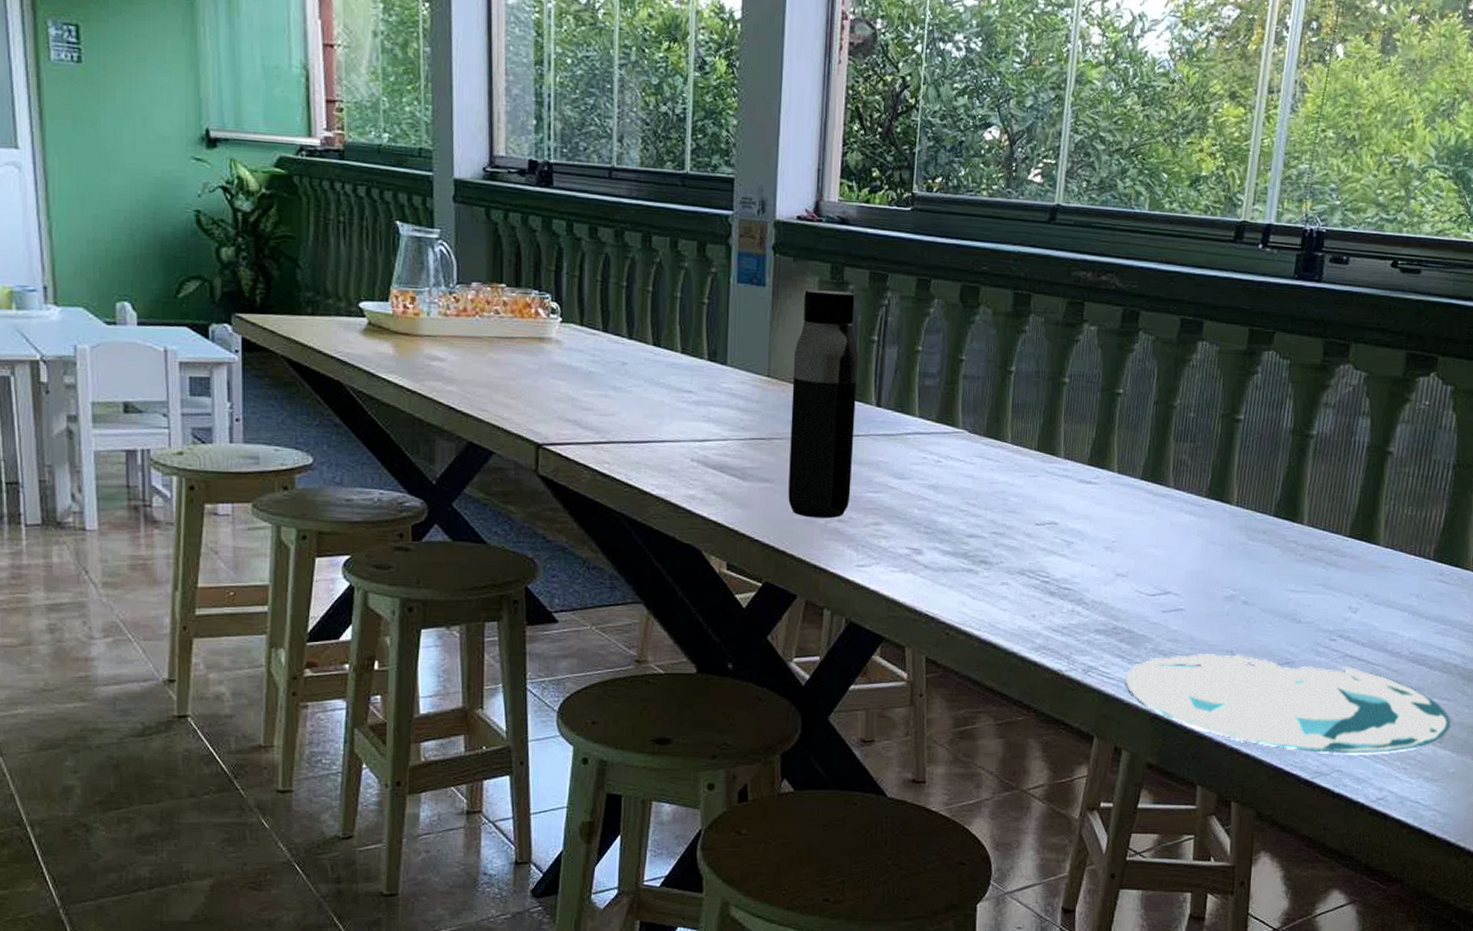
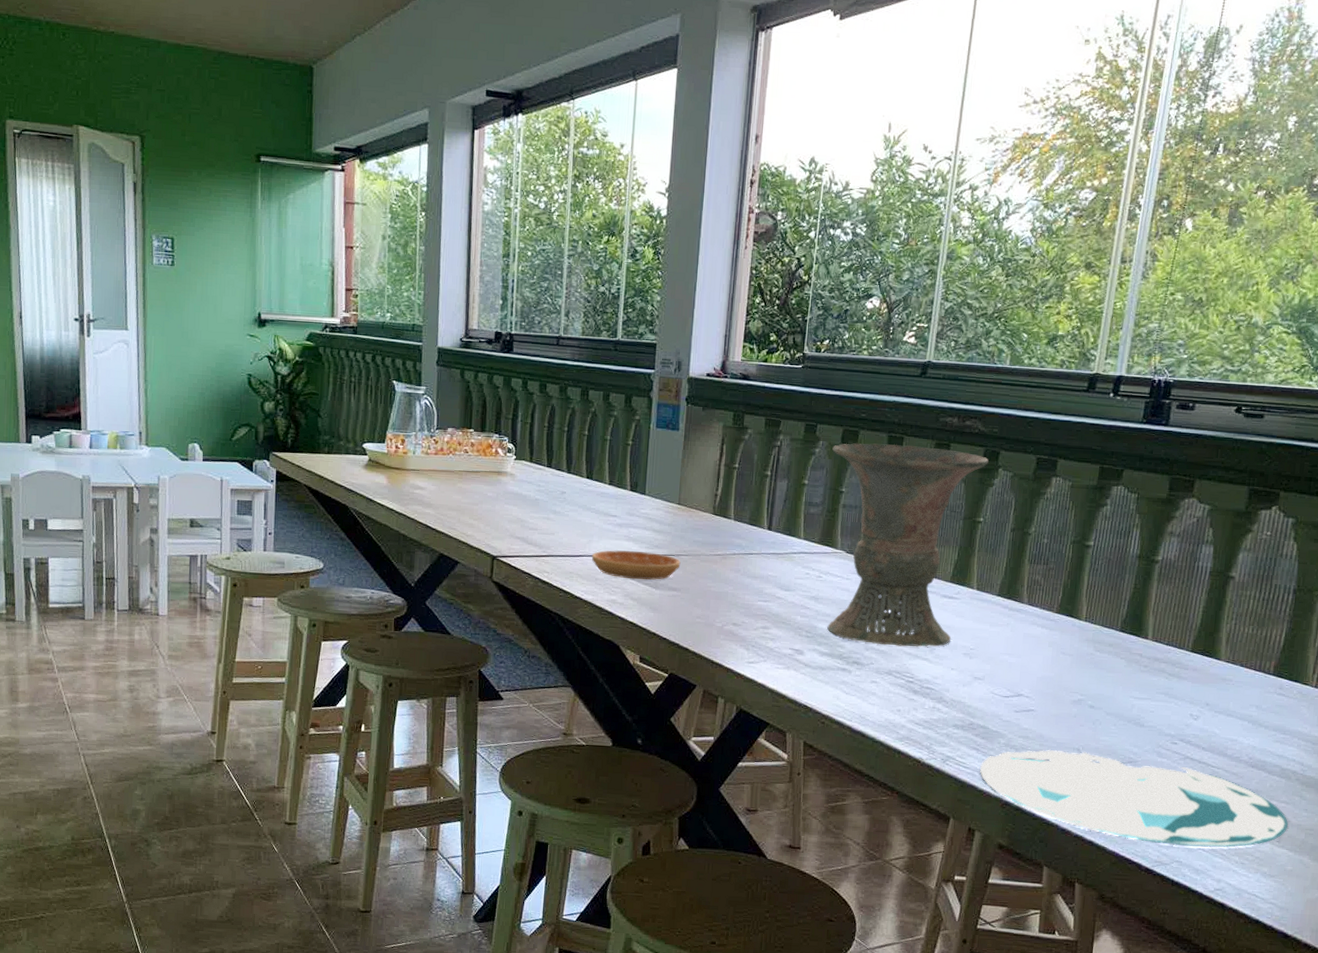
saucer: none [662,434,773,470] -> present [591,550,681,580]
water bottle: present [788,289,859,519] -> none [692,433,754,622]
vase: none [949,301,1128,542] -> present [827,443,989,647]

